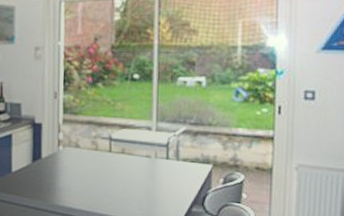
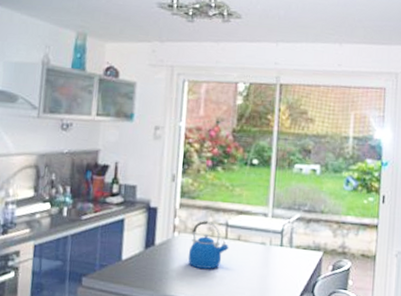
kettle: none [73,135,114,181] -> present [188,221,229,269]

